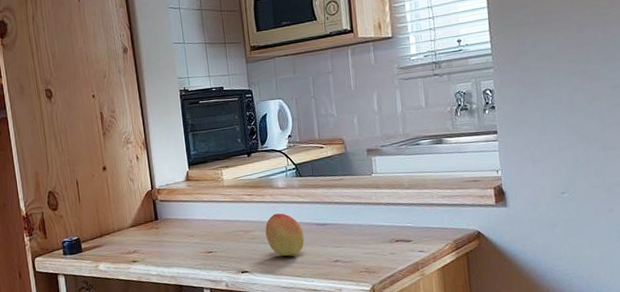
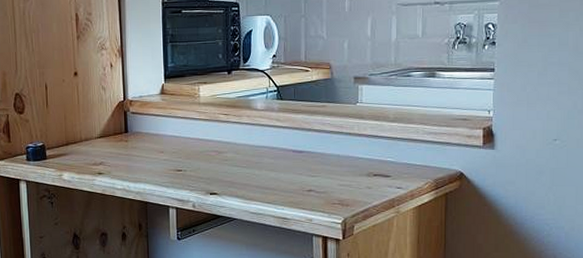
fruit: present [265,213,305,256] -> none [239,136,279,182]

